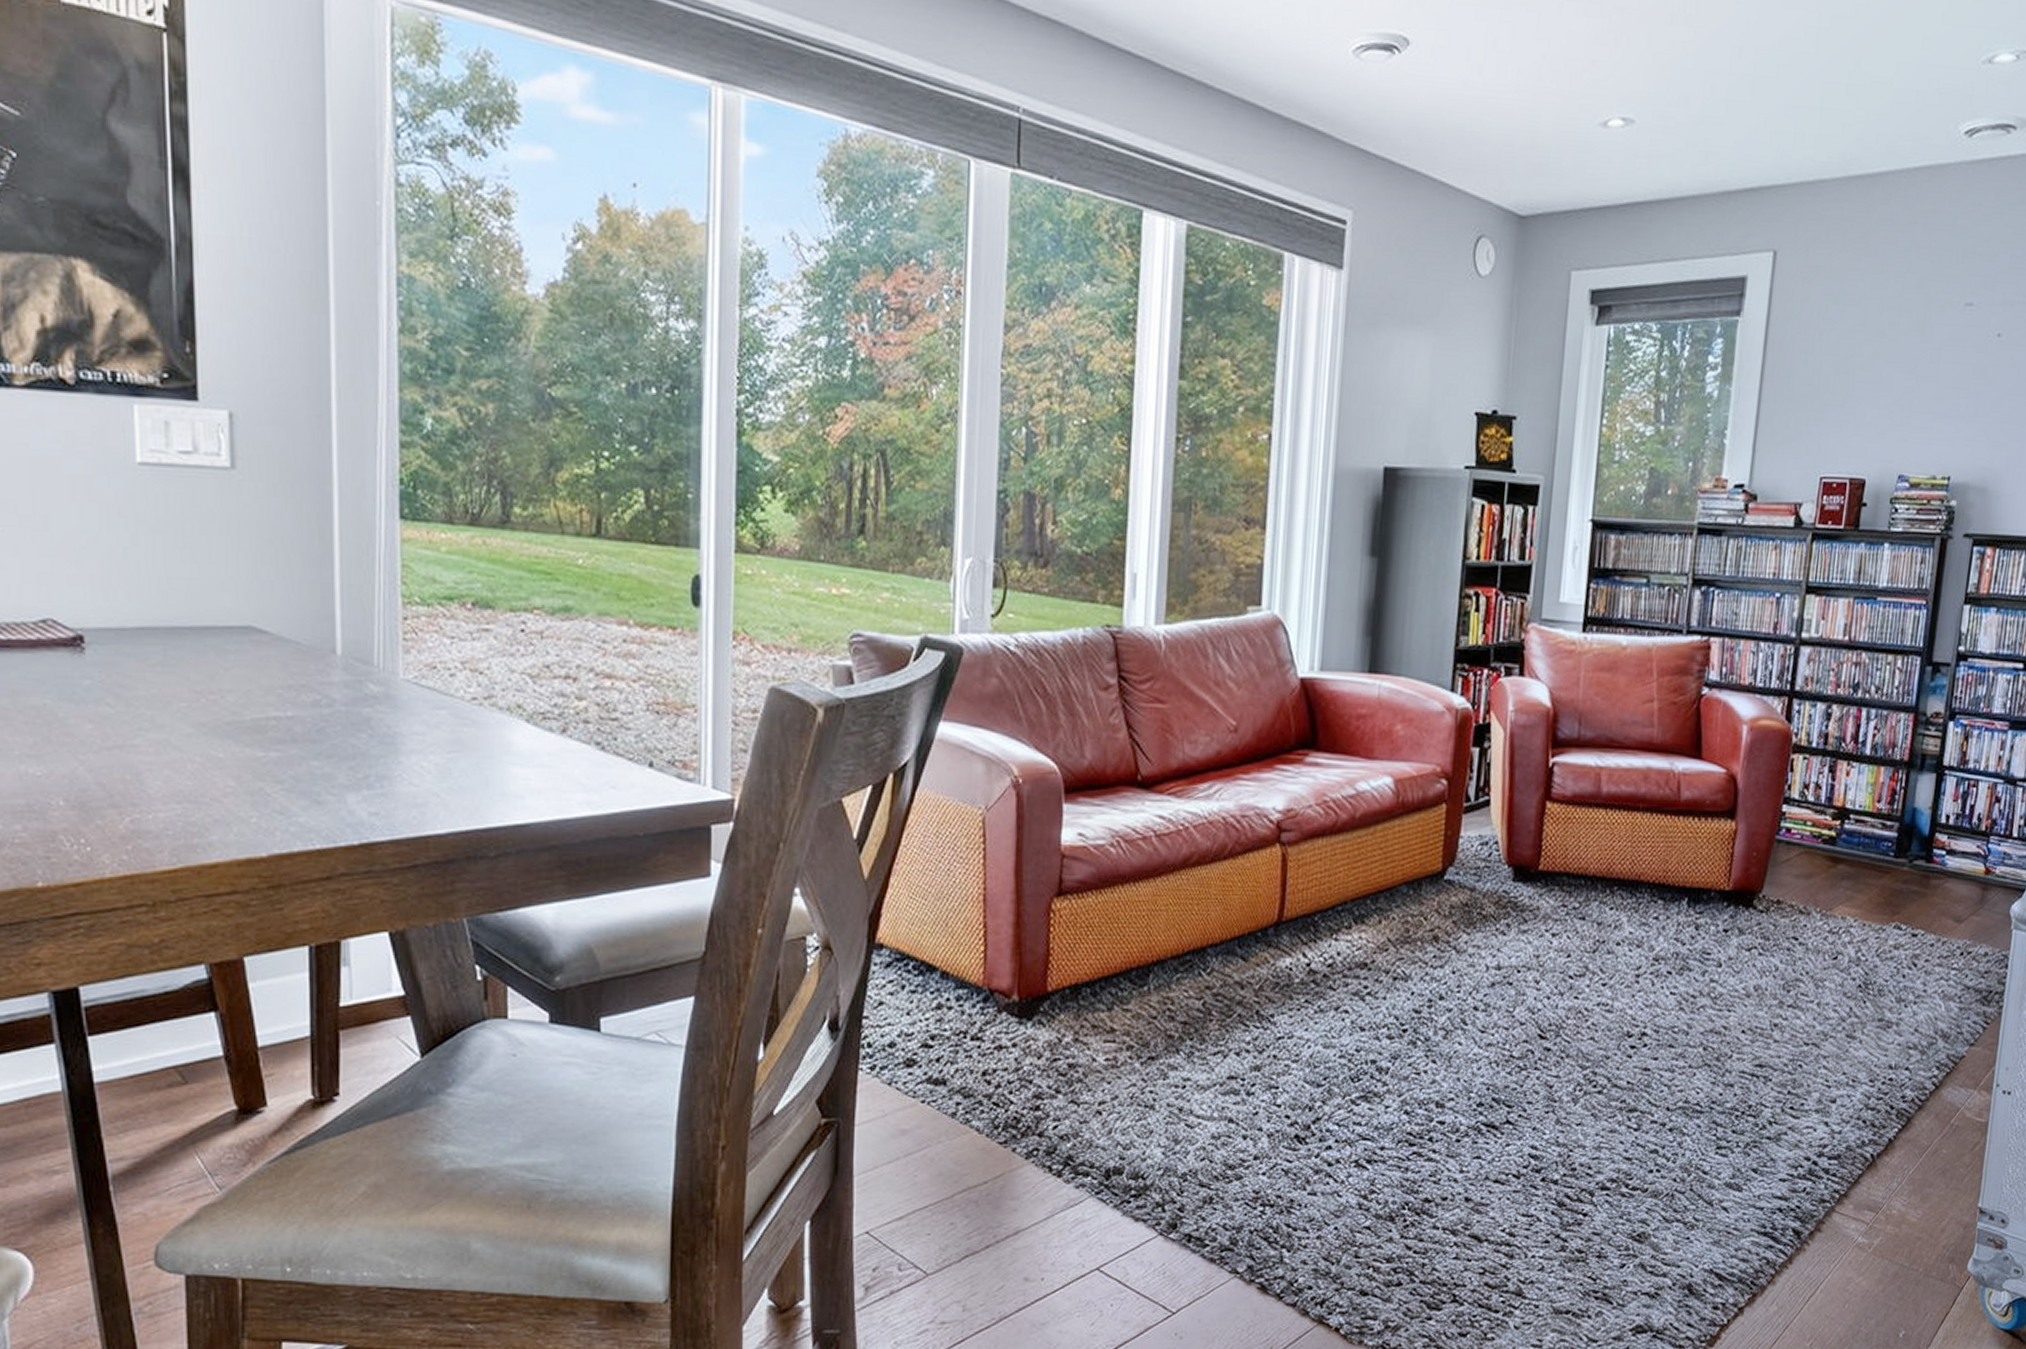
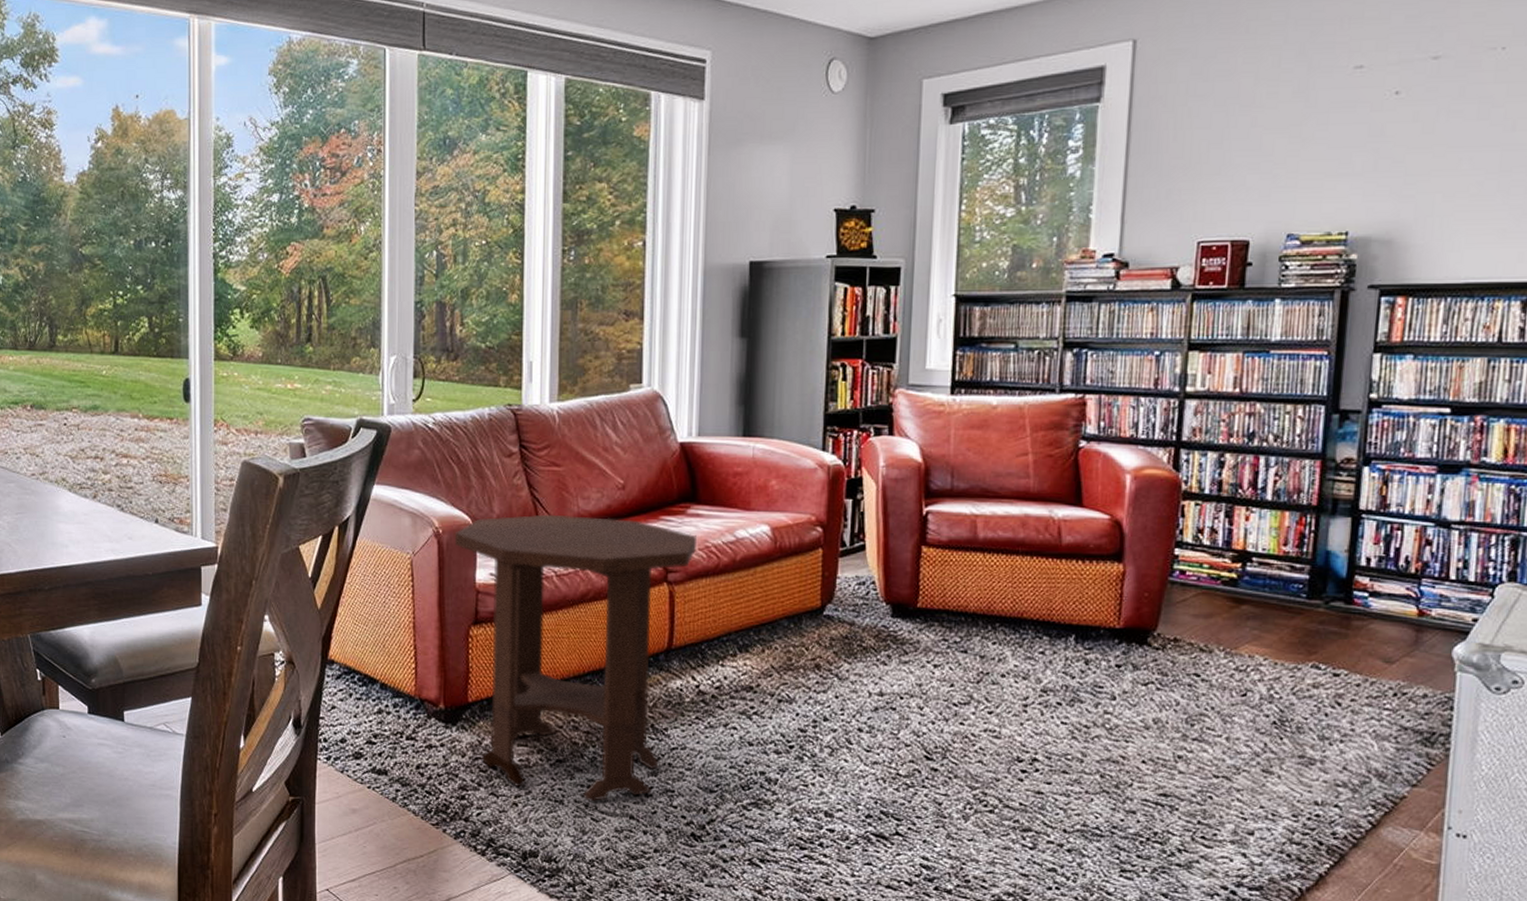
side table: none [1036,761,1315,1105] -> present [454,514,698,802]

